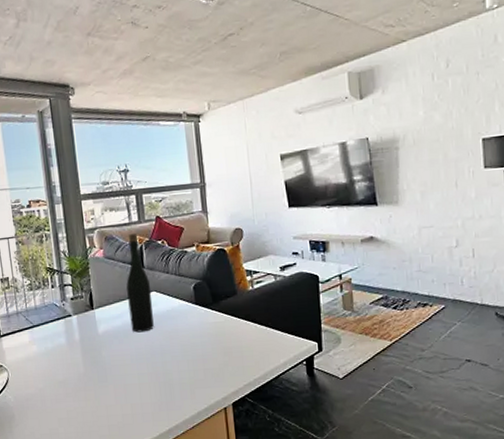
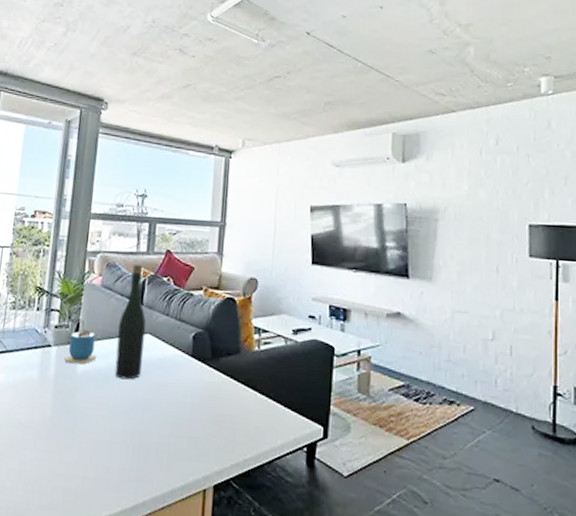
cup: none [85,289,114,327] -> present [64,319,97,365]

